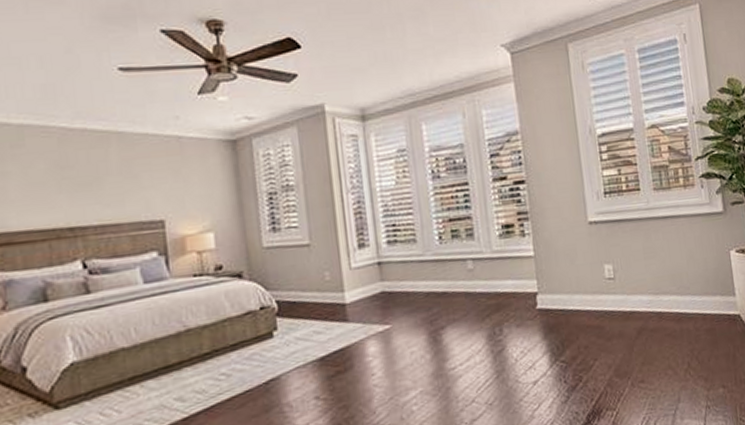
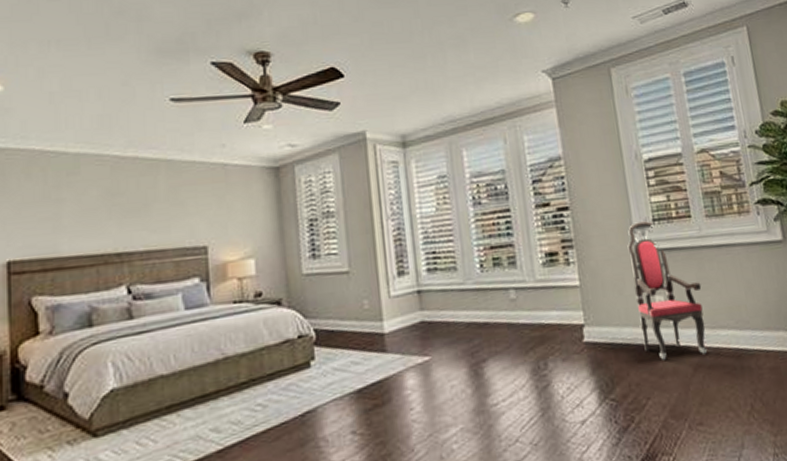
armchair: none [579,194,651,324] -> present [627,221,708,360]

